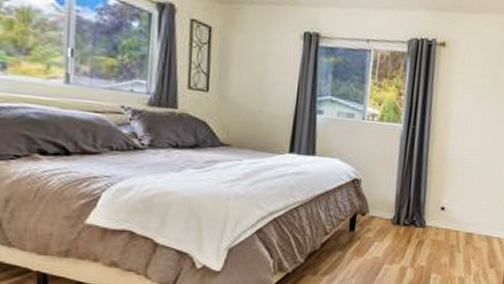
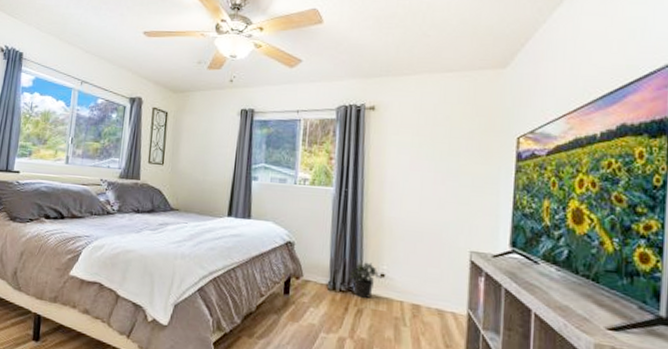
potted plant: none [413,197,442,230] -> present [349,262,382,298]

